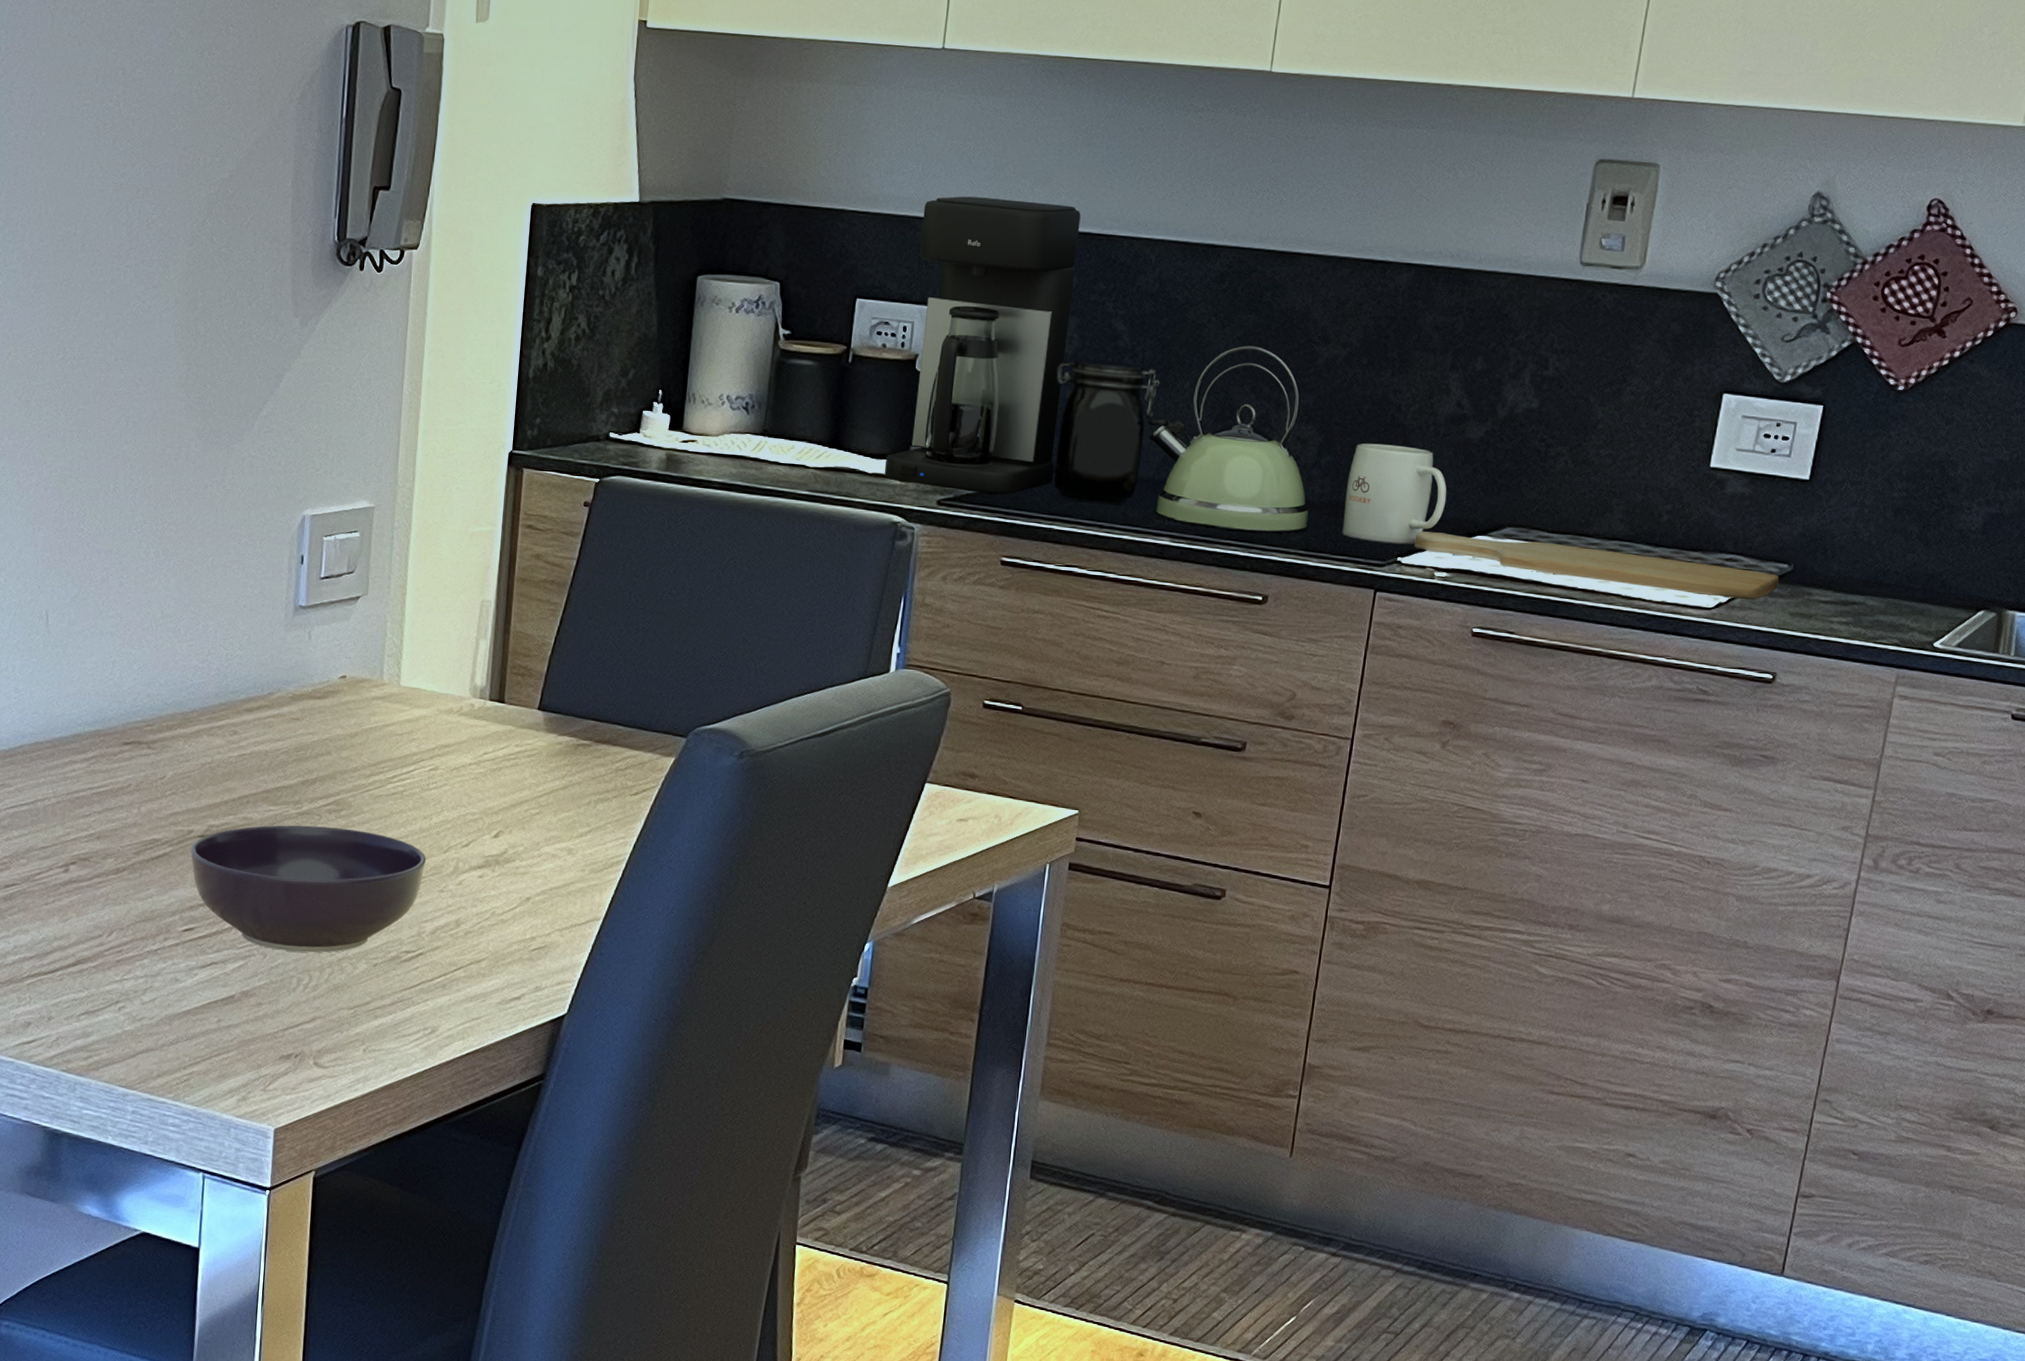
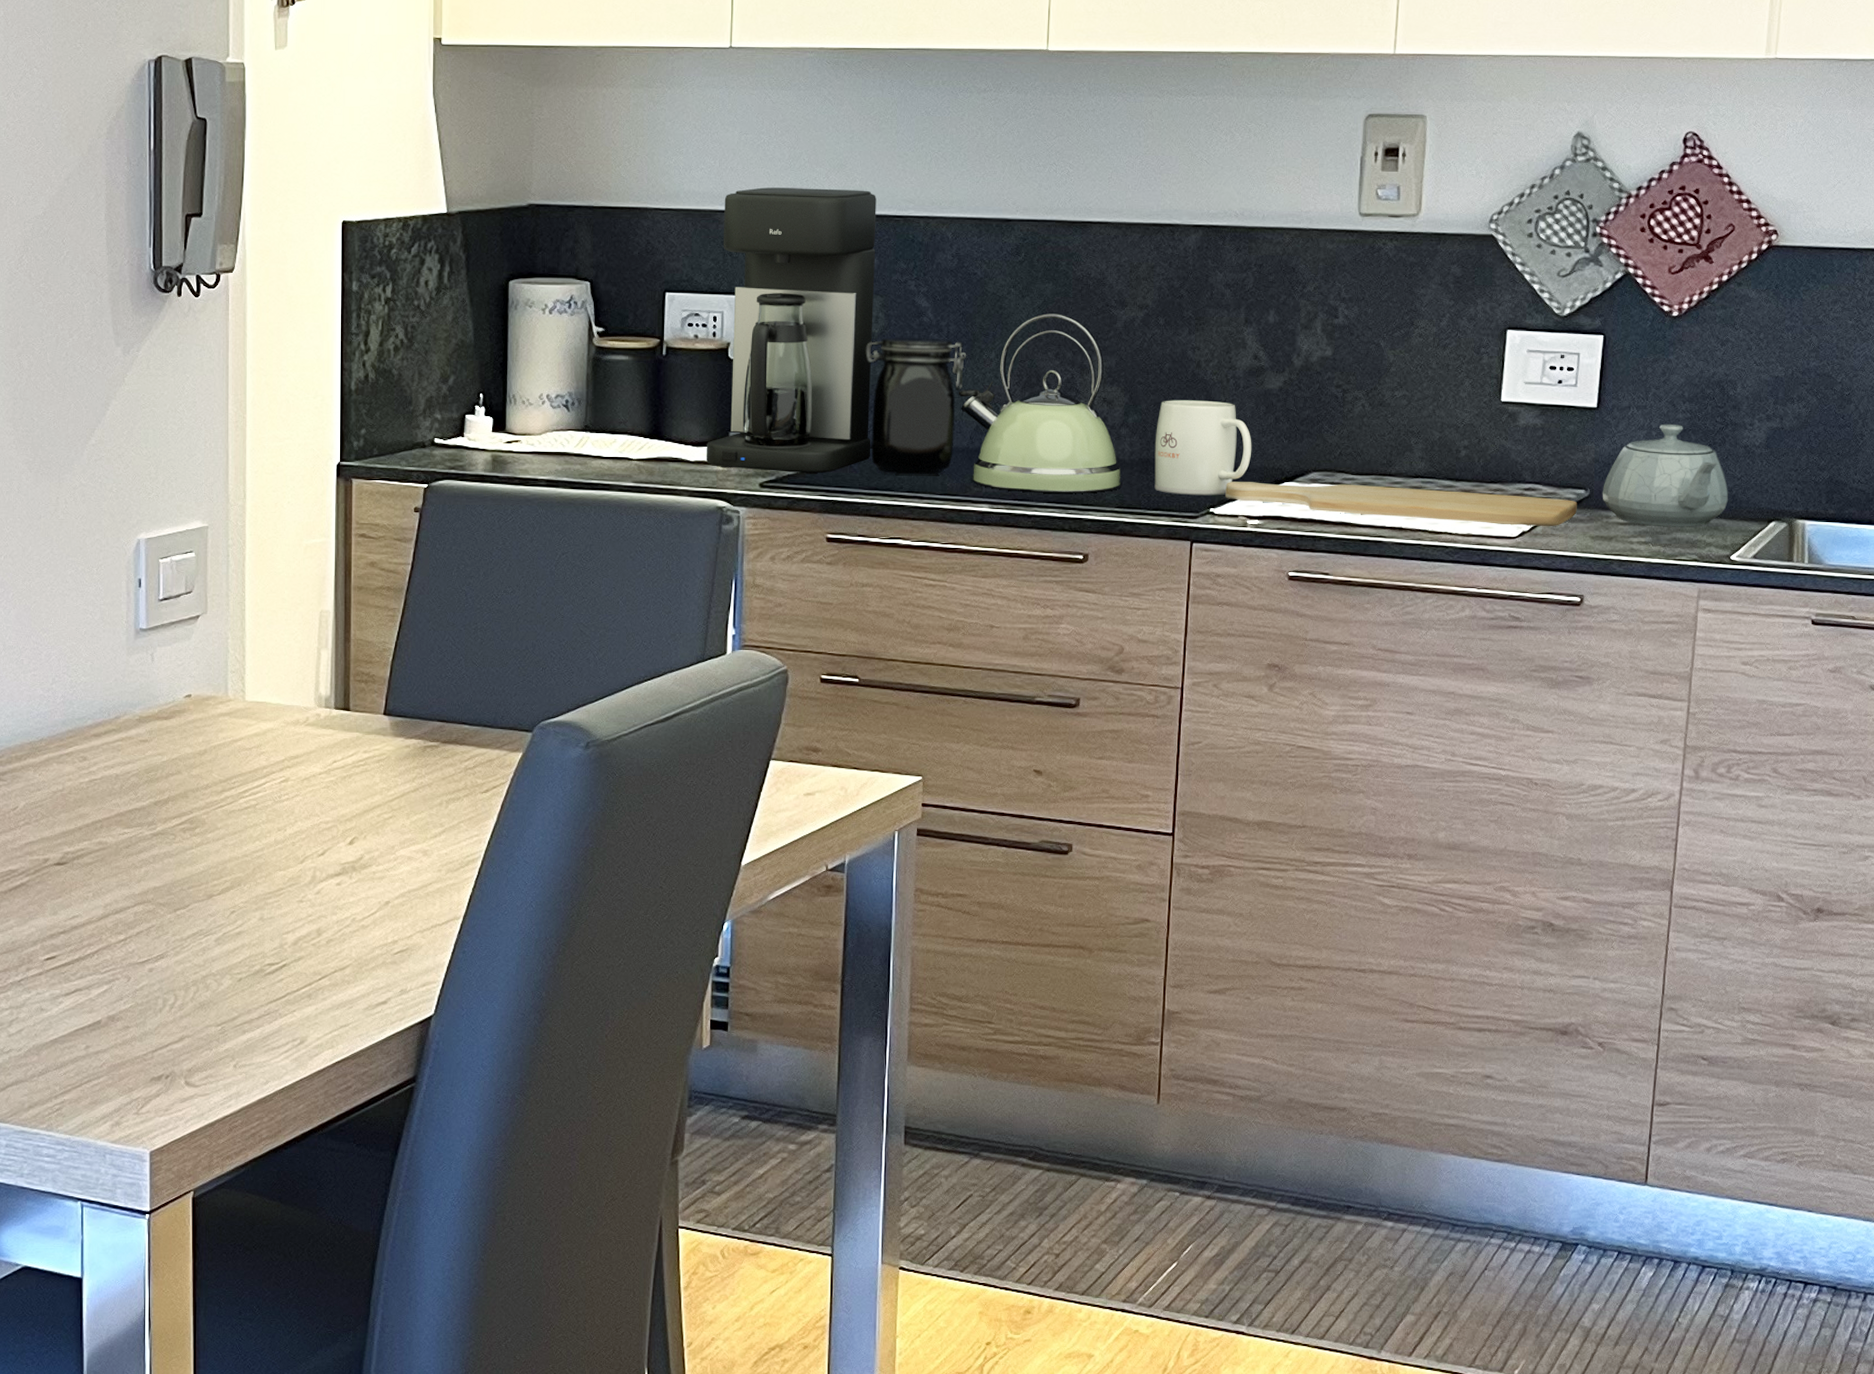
bowl: present [190,825,426,953] -> none [47,846,283,972]
teapot: none [1805,501,1939,611] -> present [1602,423,1729,527]

